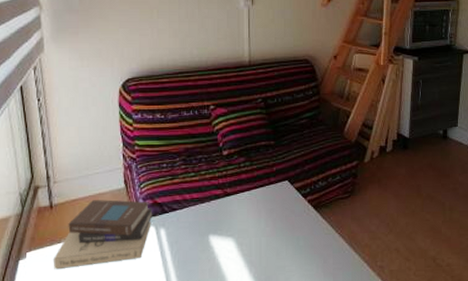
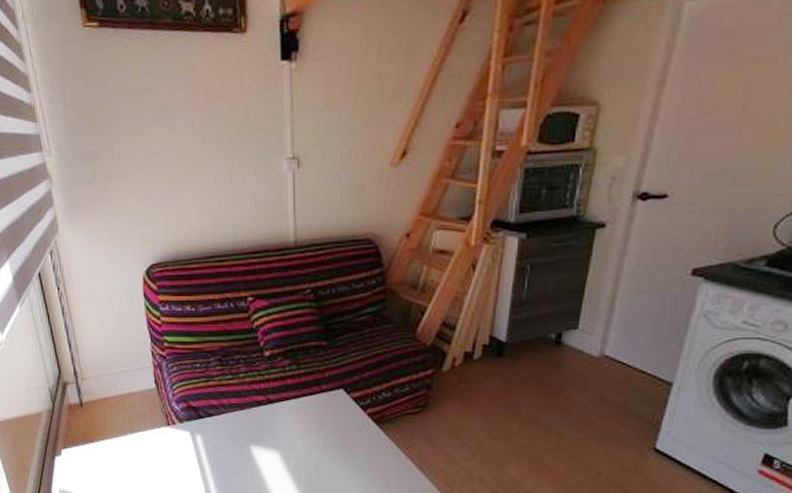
books: present [52,199,153,270] -> none [87,400,188,469]

